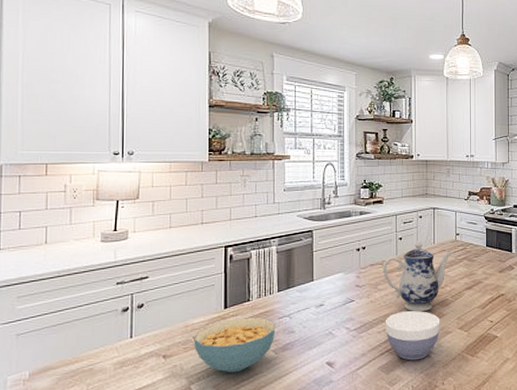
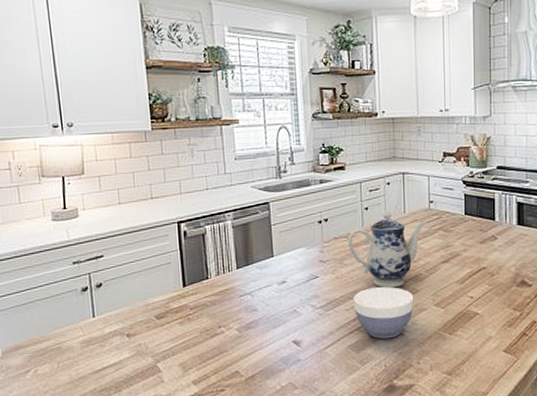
cereal bowl: present [193,317,276,373] -> none [155,295,238,352]

